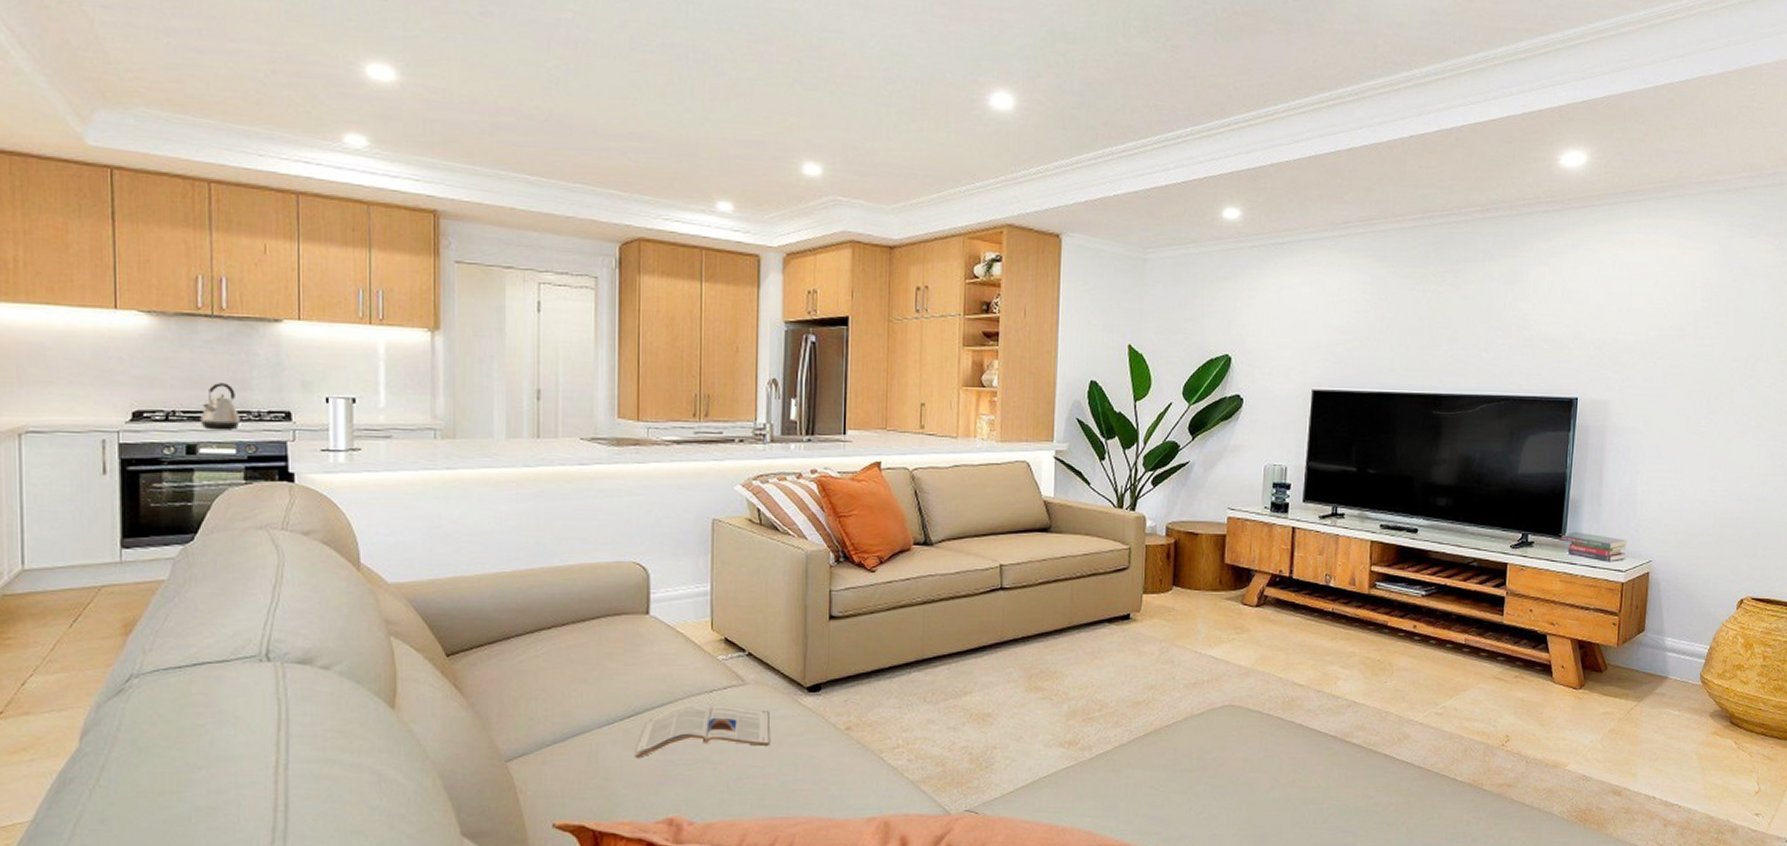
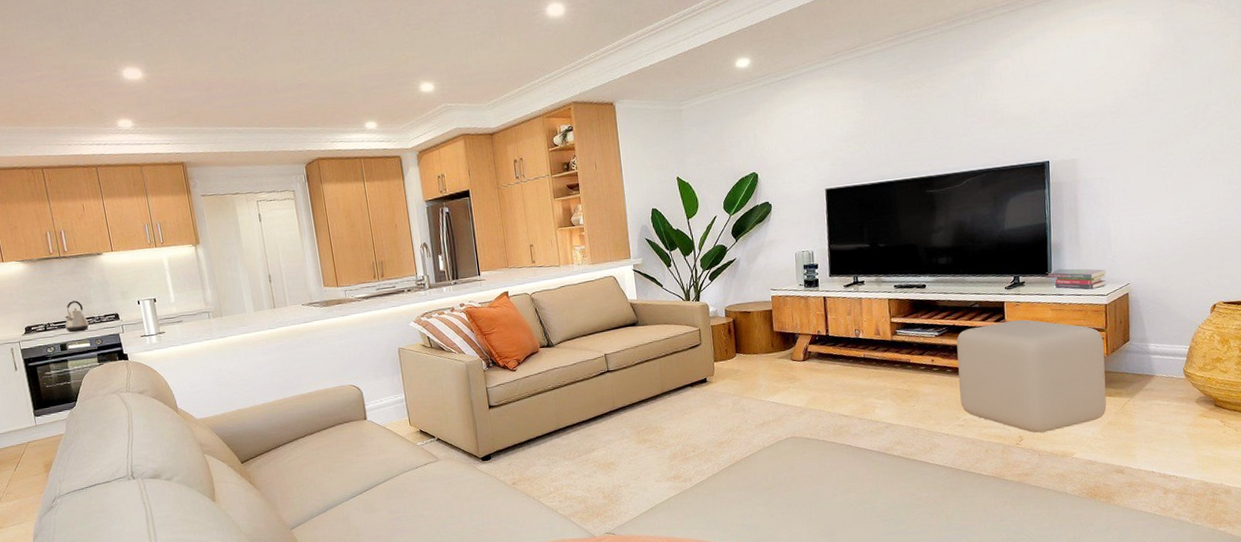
magazine: present [634,702,770,758] -> none [372,476,461,518]
pouf: none [1442,588,1616,734] -> present [957,319,1106,433]

